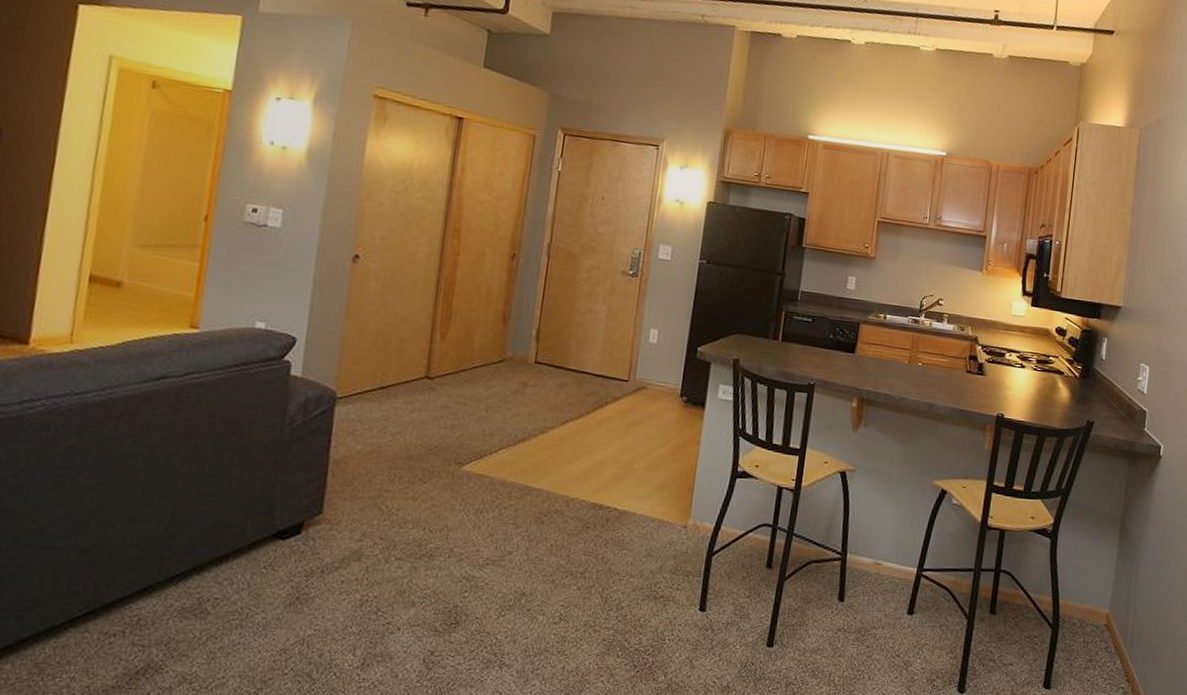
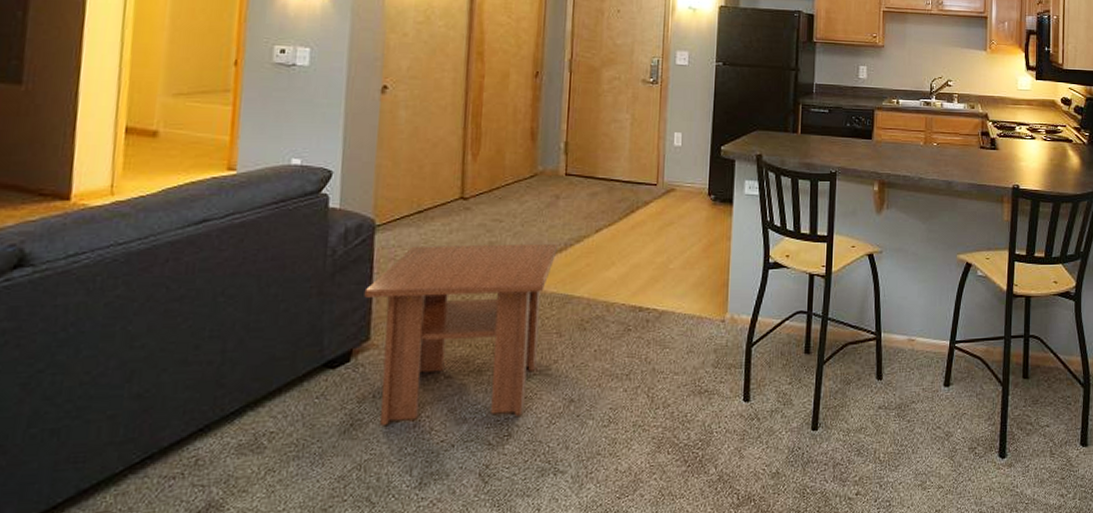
coffee table: none [319,422,522,605] -> present [364,243,558,425]

